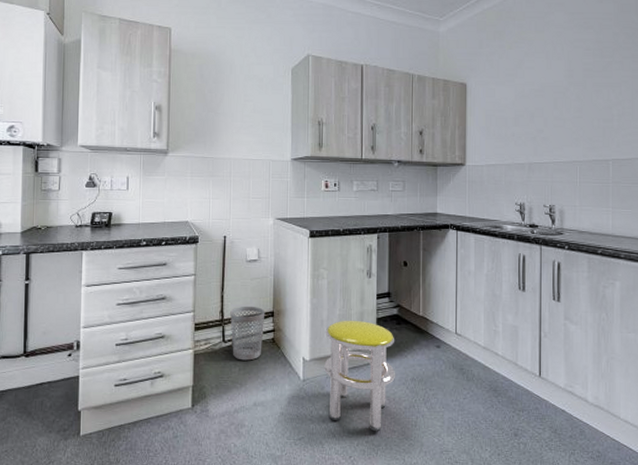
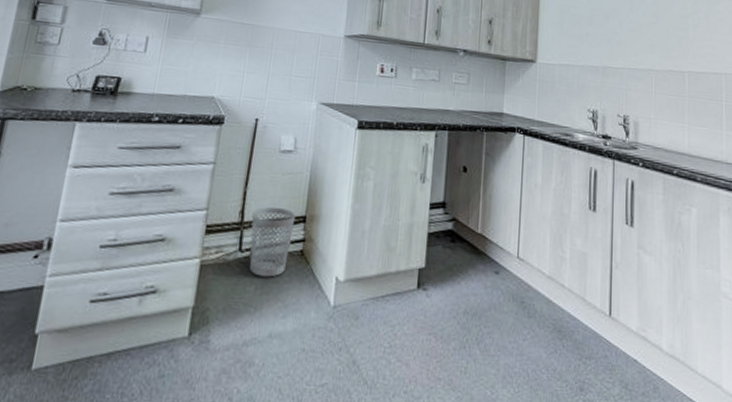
stool: present [324,320,396,432] -> none [361,232,448,380]

